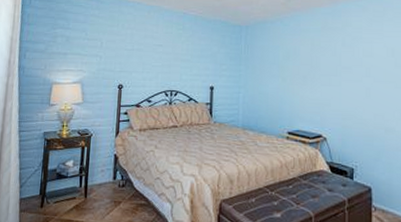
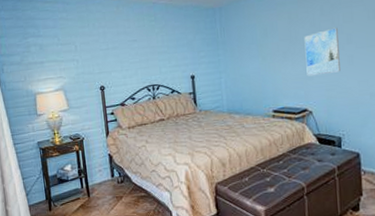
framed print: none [324,59,357,103] -> present [304,27,340,77]

